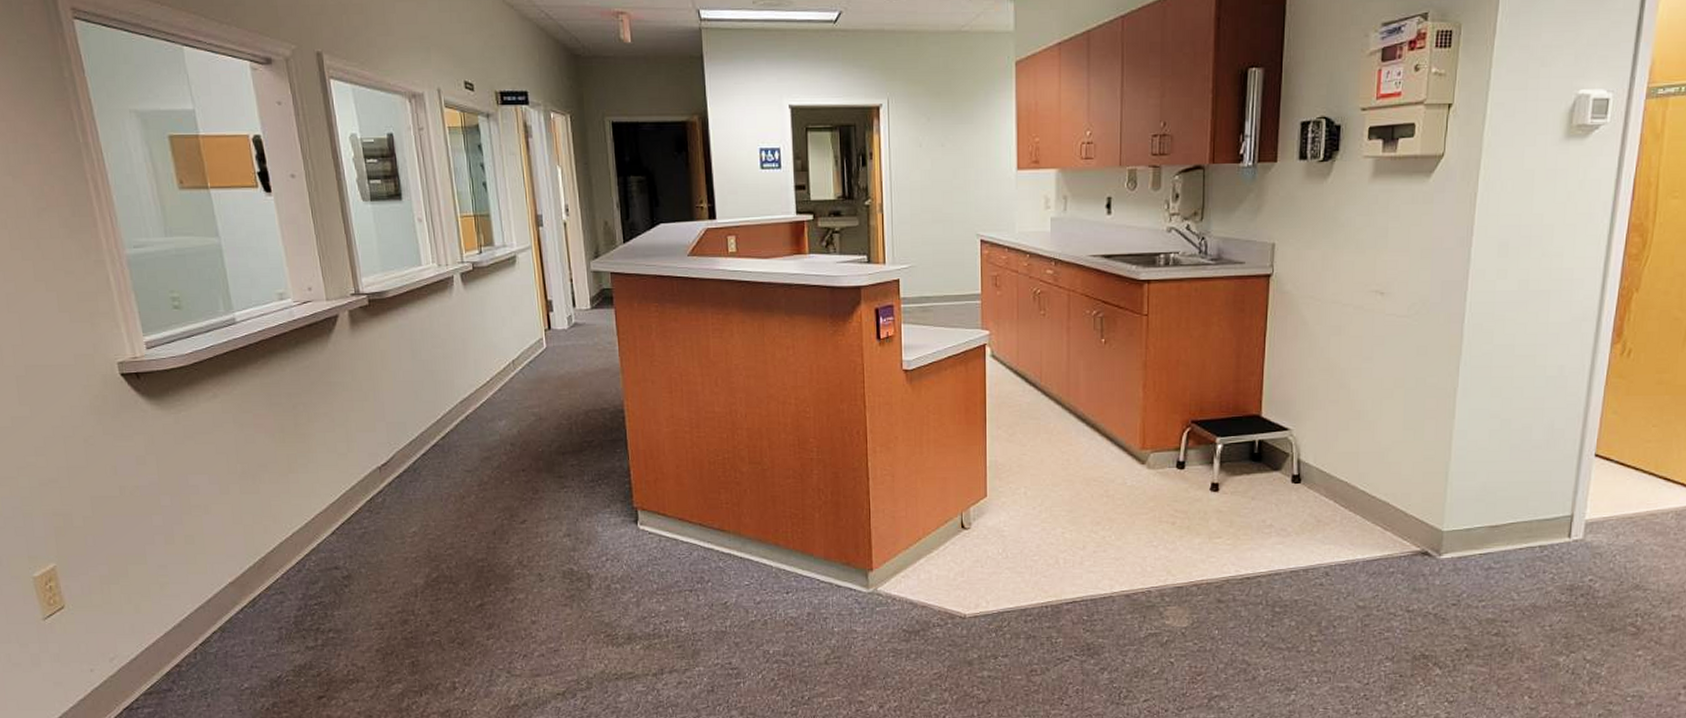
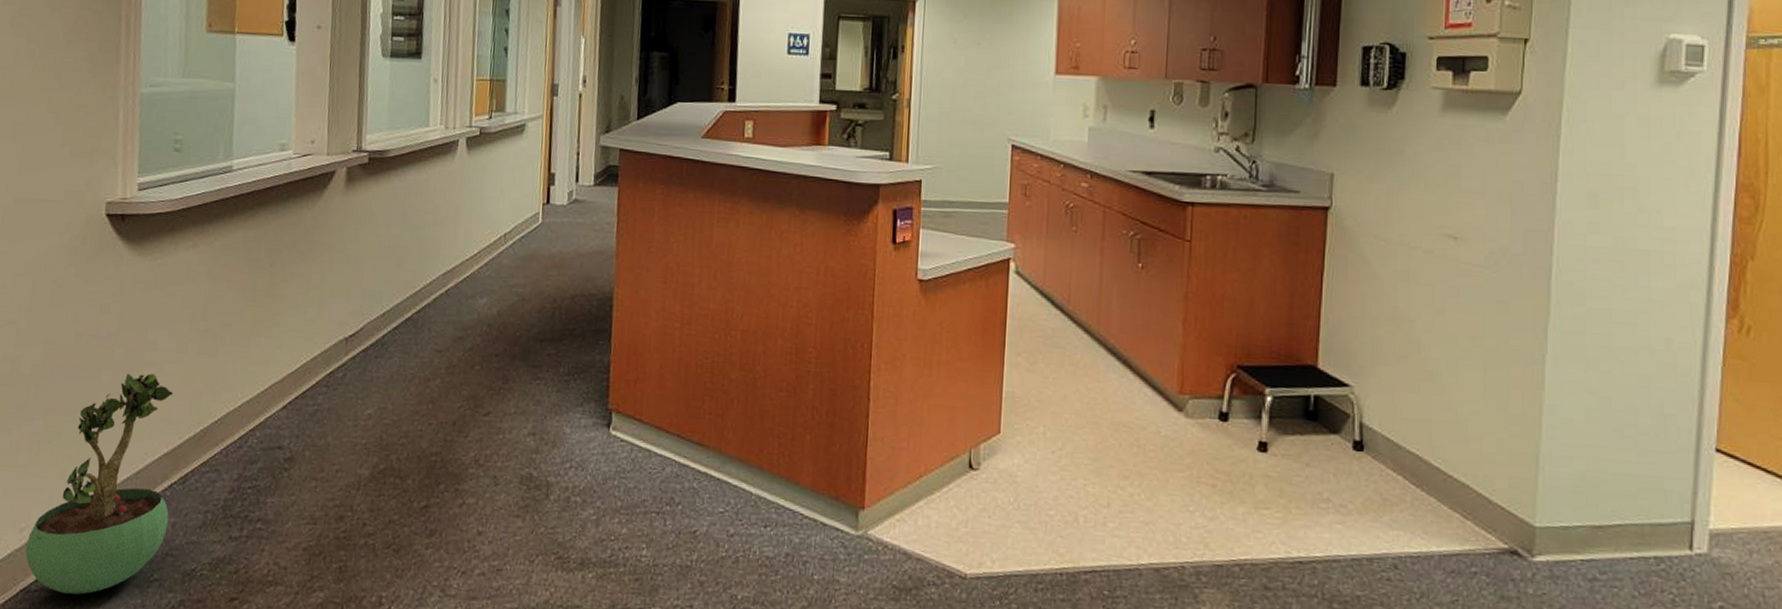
potted plant: none [118,515,247,707] -> present [25,373,173,595]

